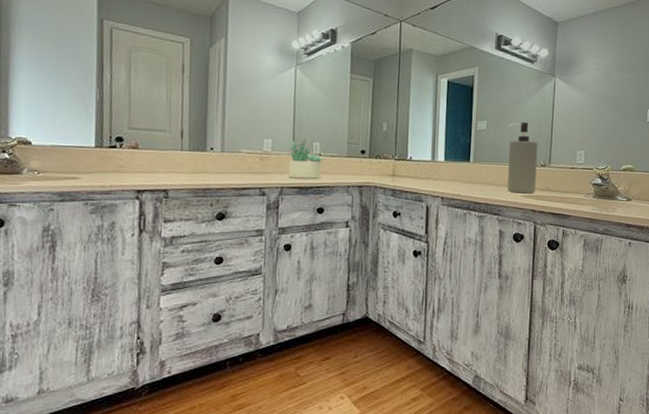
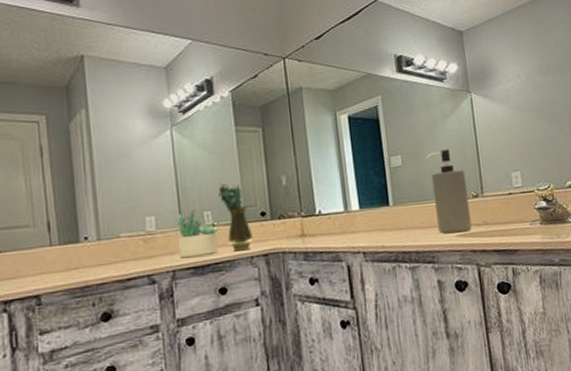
vase: none [328,120,352,180] -> present [218,183,253,252]

